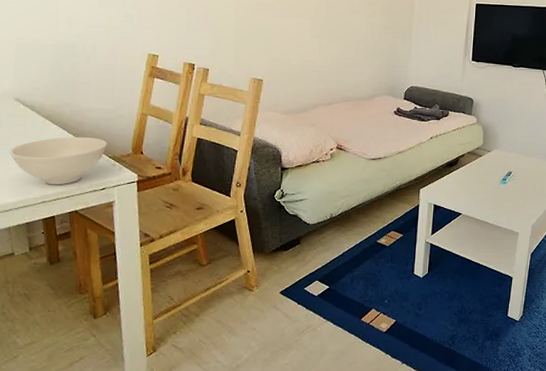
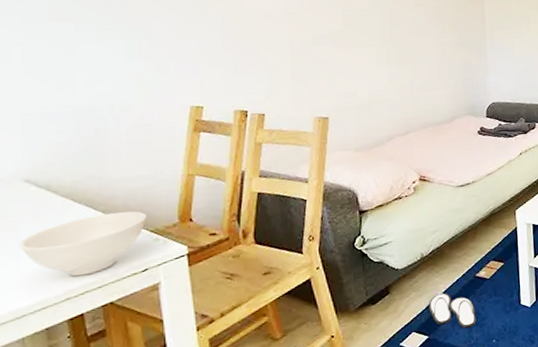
slippers: none [332,252,373,286] -> present [428,293,476,329]

